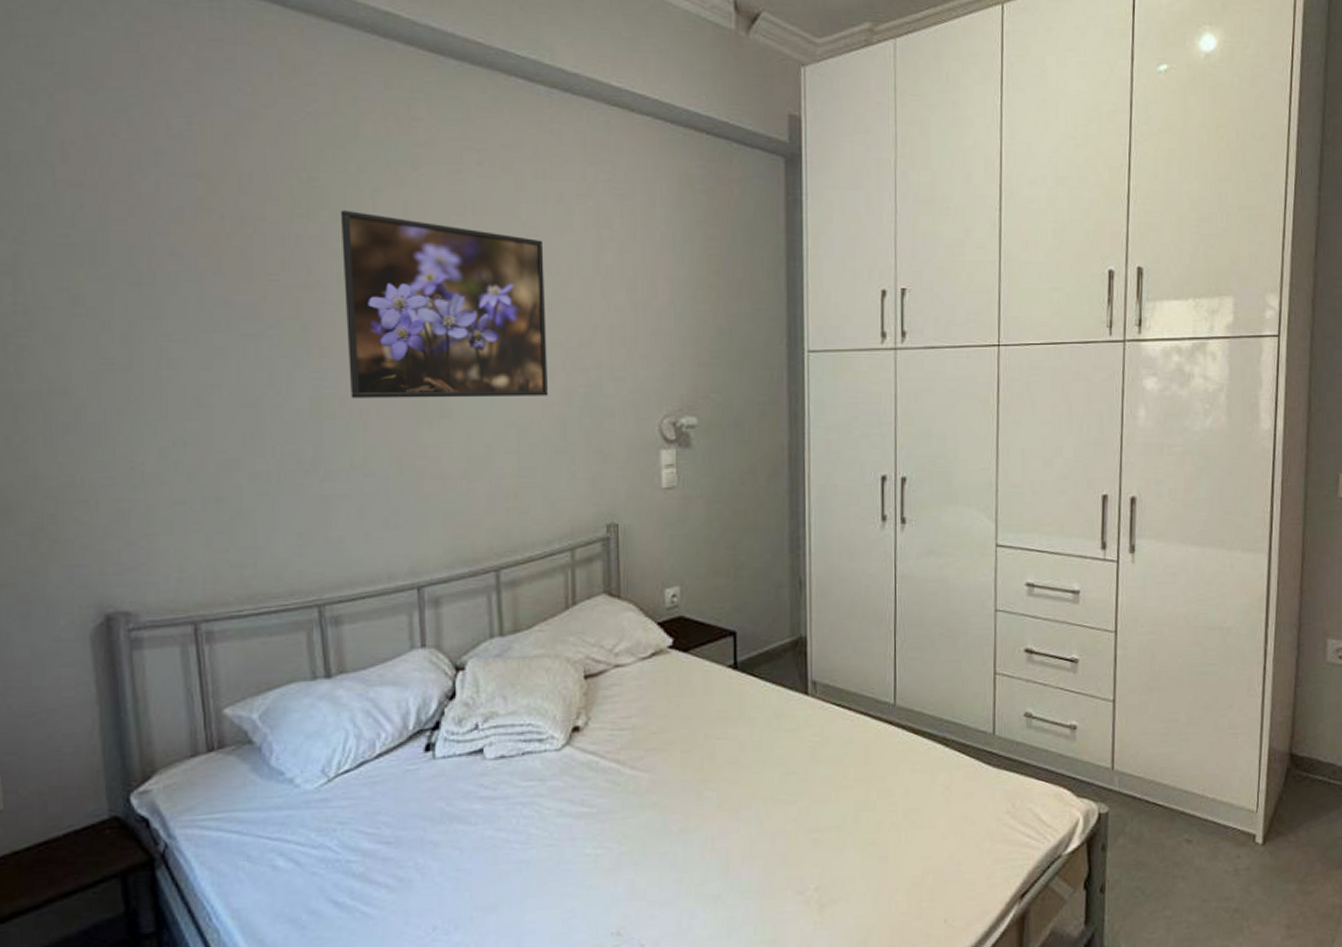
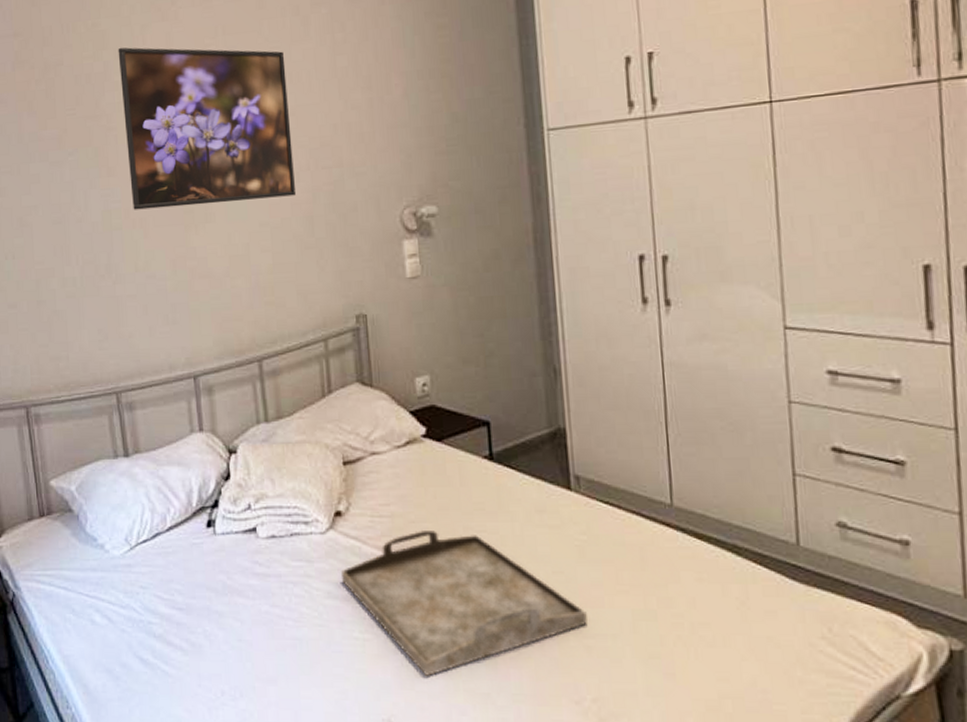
serving tray: none [575,740,816,886] -> present [340,529,589,677]

